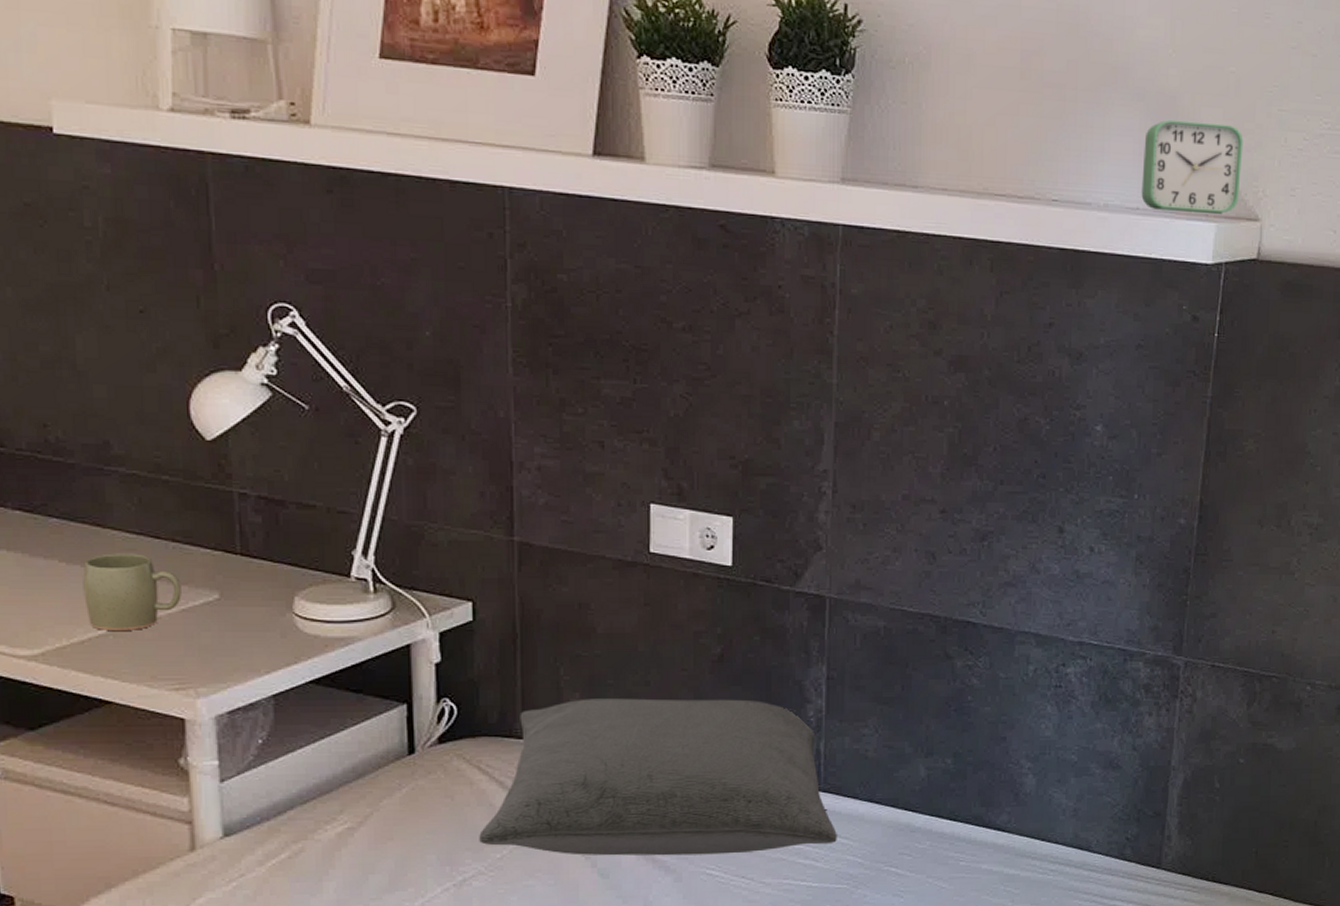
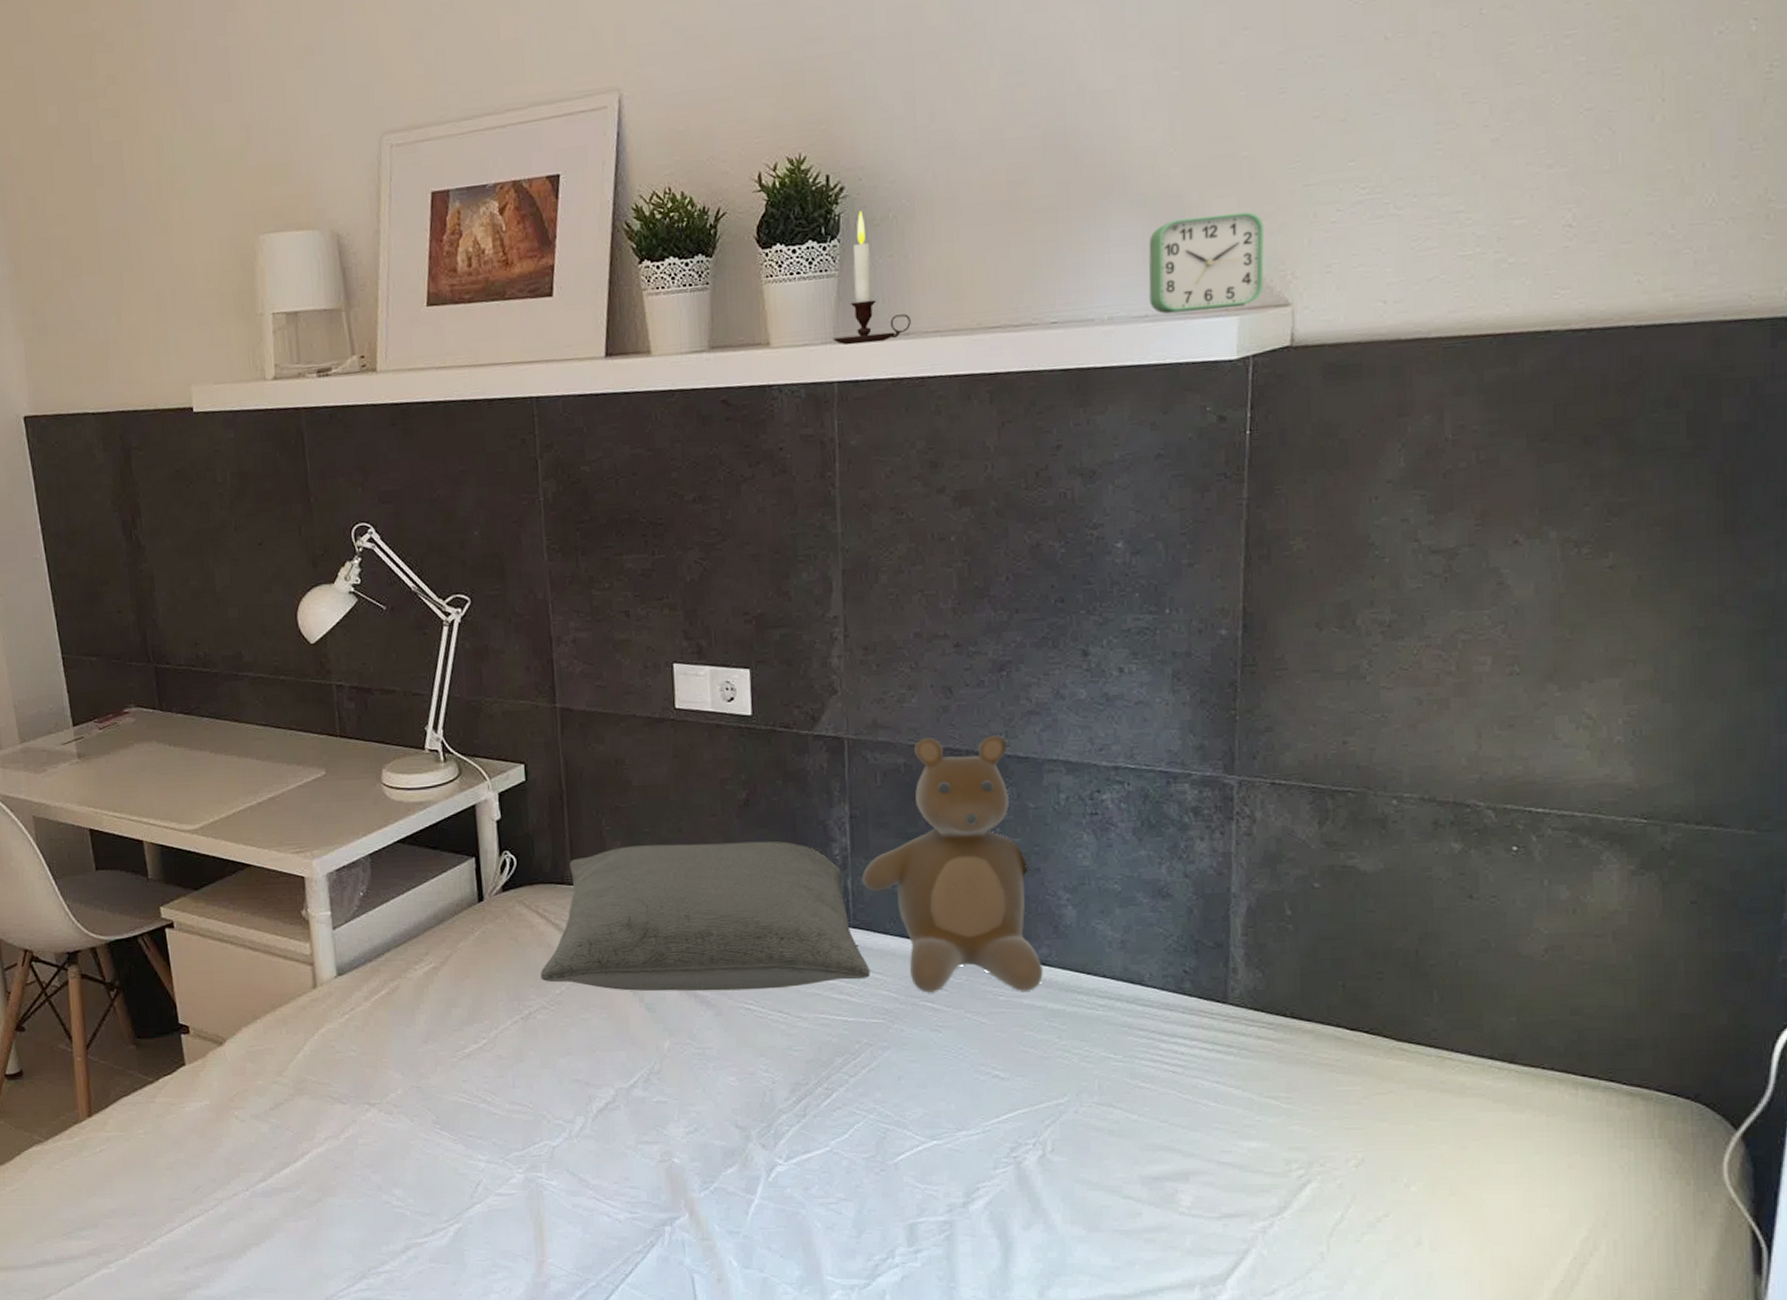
mug: present [83,553,182,632] -> none [227,742,298,807]
teddy bear: none [835,602,1002,858] -> present [862,735,1043,993]
candle: none [841,49,920,191] -> present [834,211,911,346]

